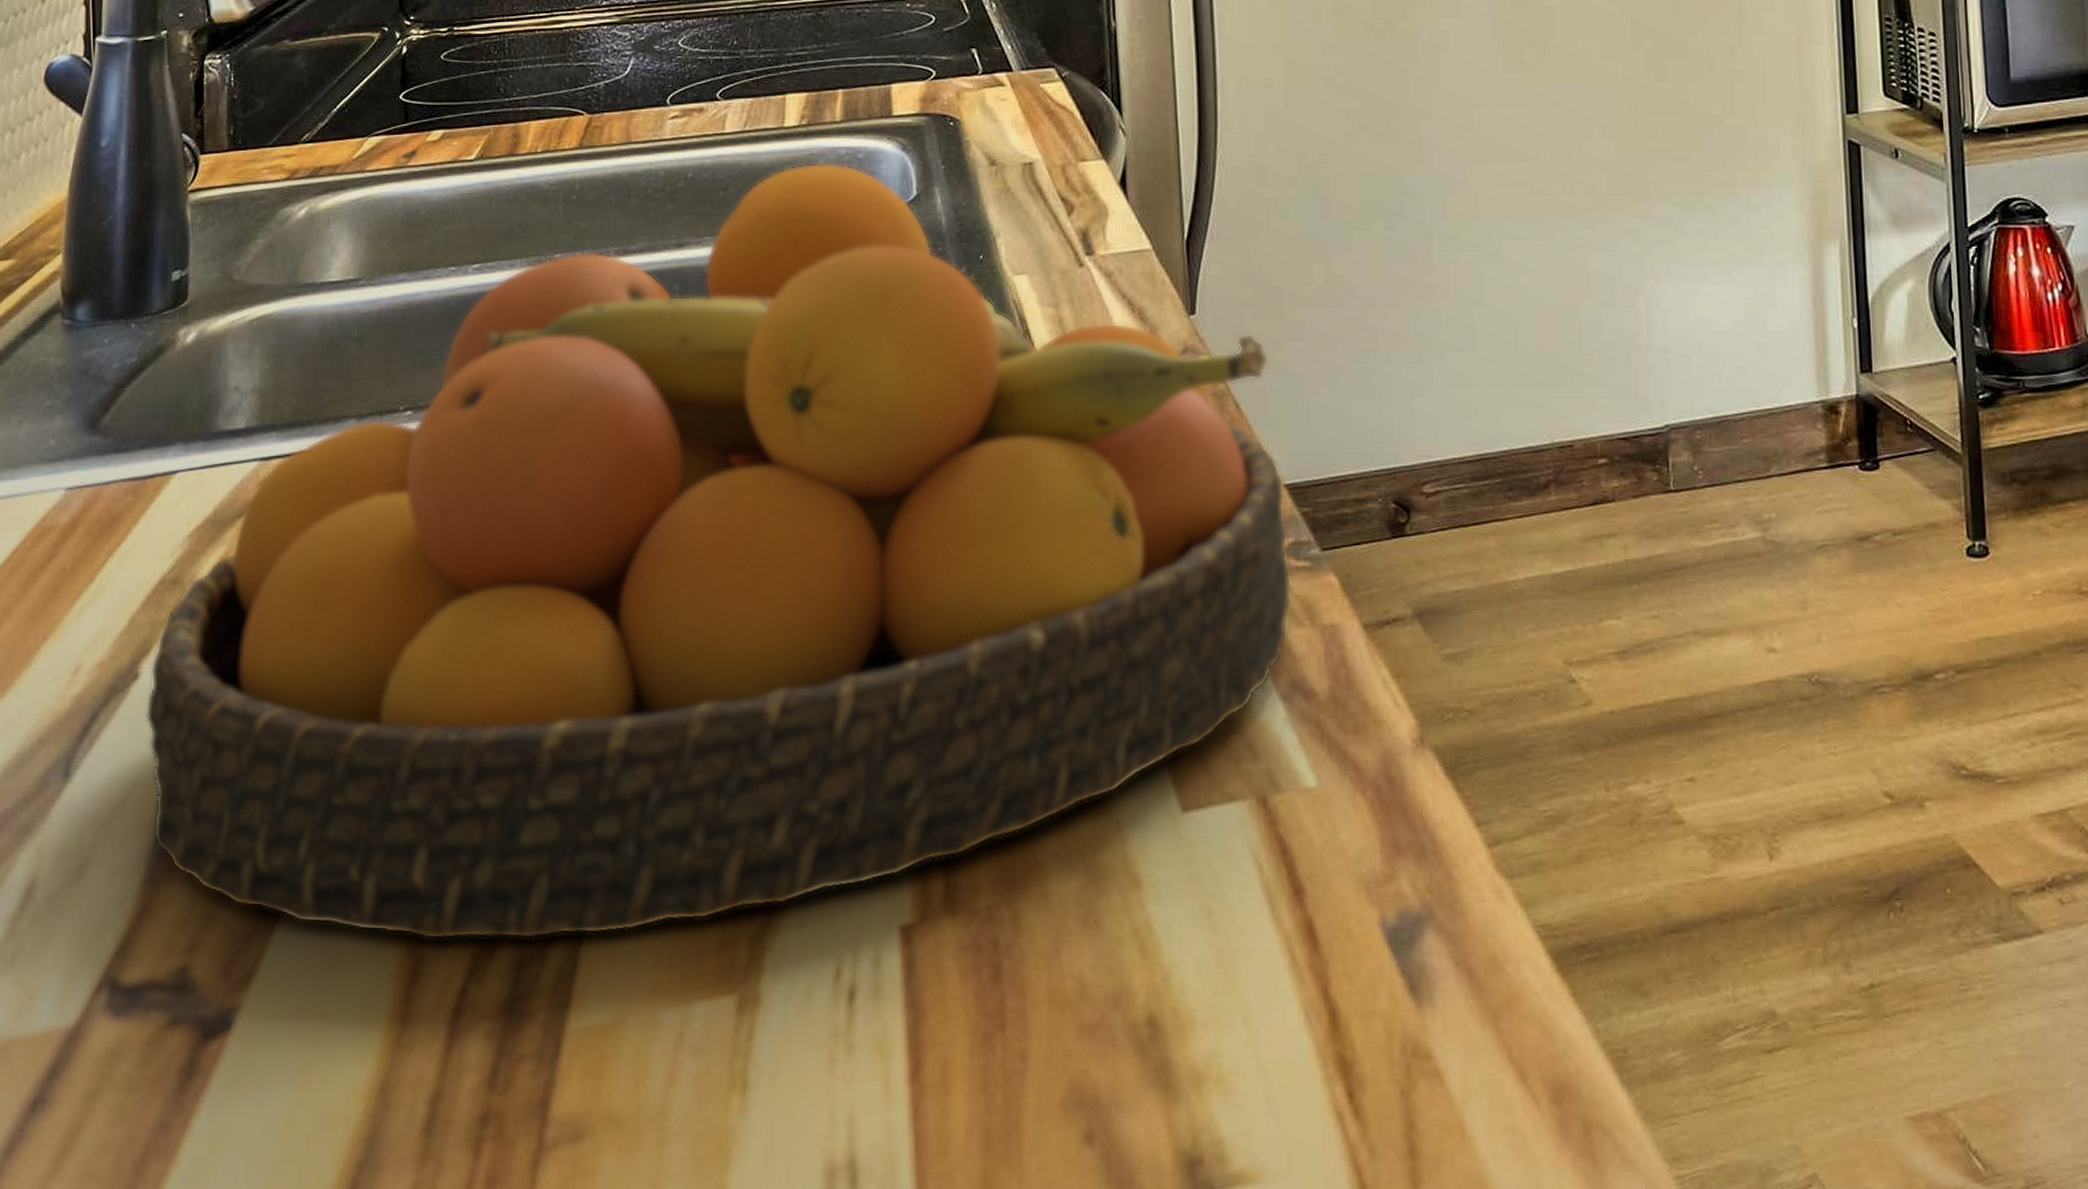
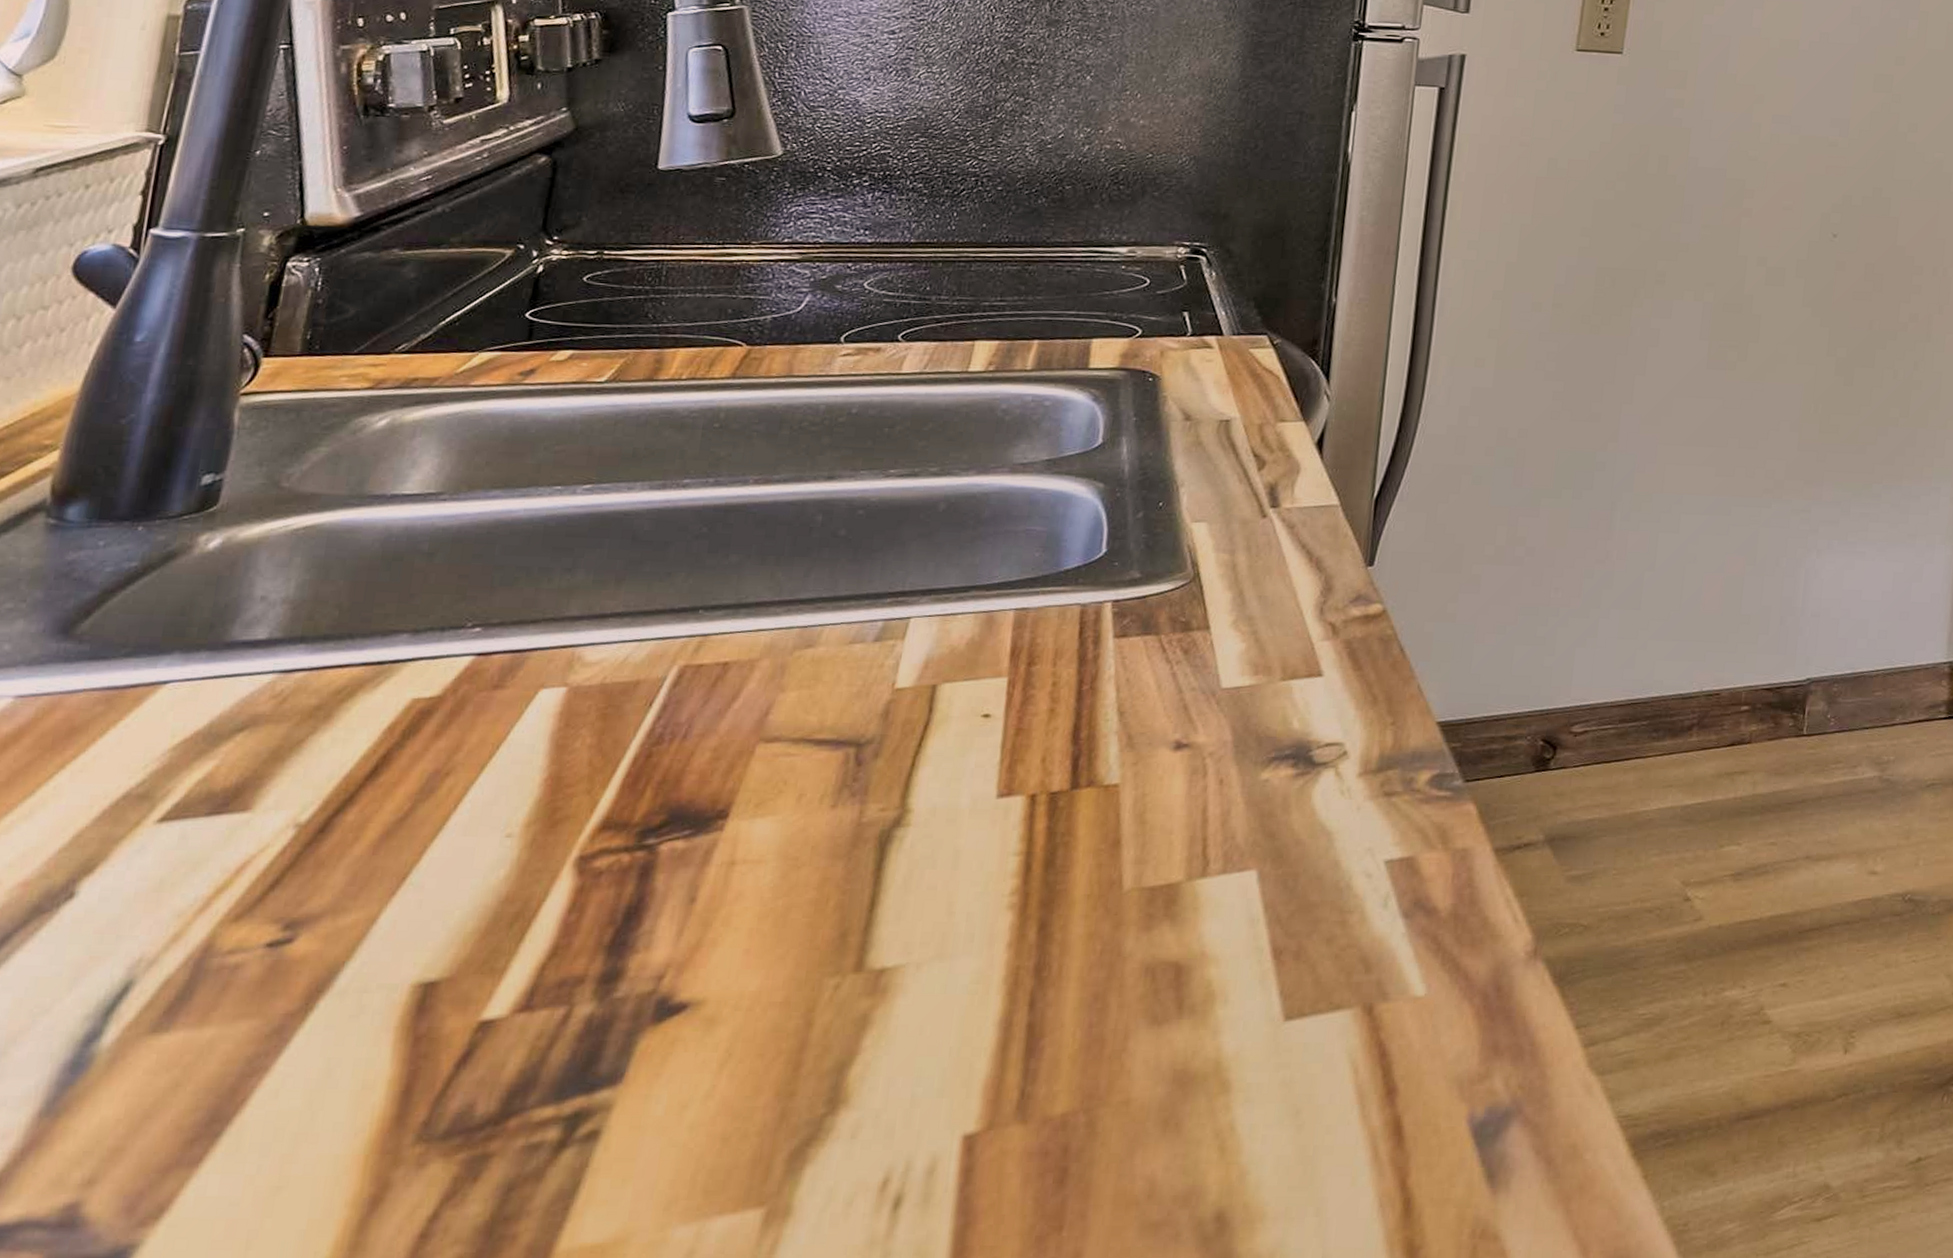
fruit bowl: present [145,162,1293,940] -> none [61,407,1441,1164]

